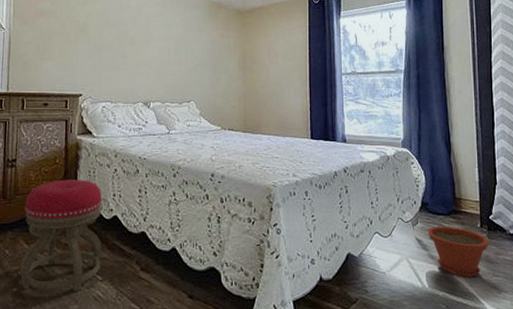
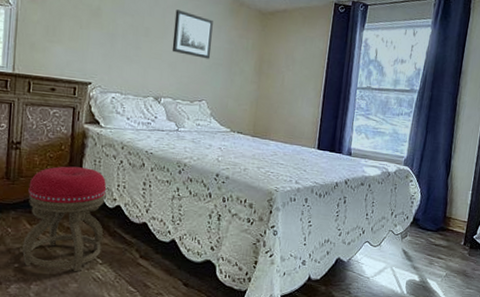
wall art: none [157,17,195,61] -> present [172,10,213,59]
plant pot: present [427,225,489,277] -> none [414,240,469,288]

